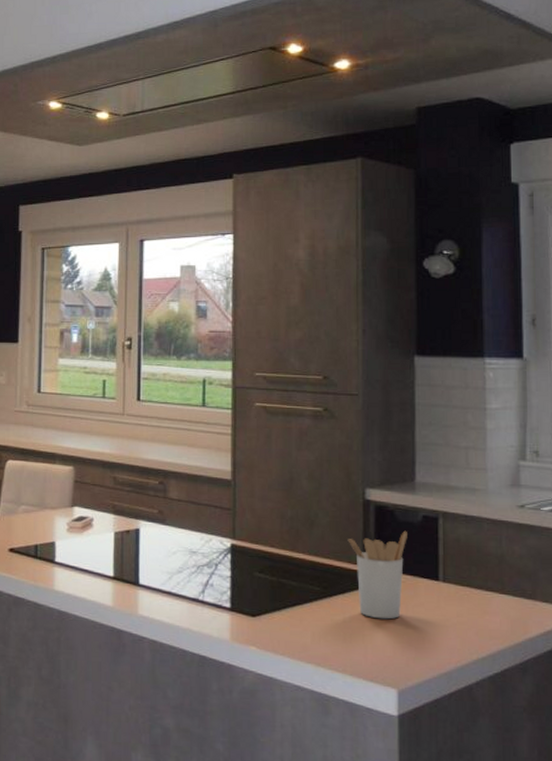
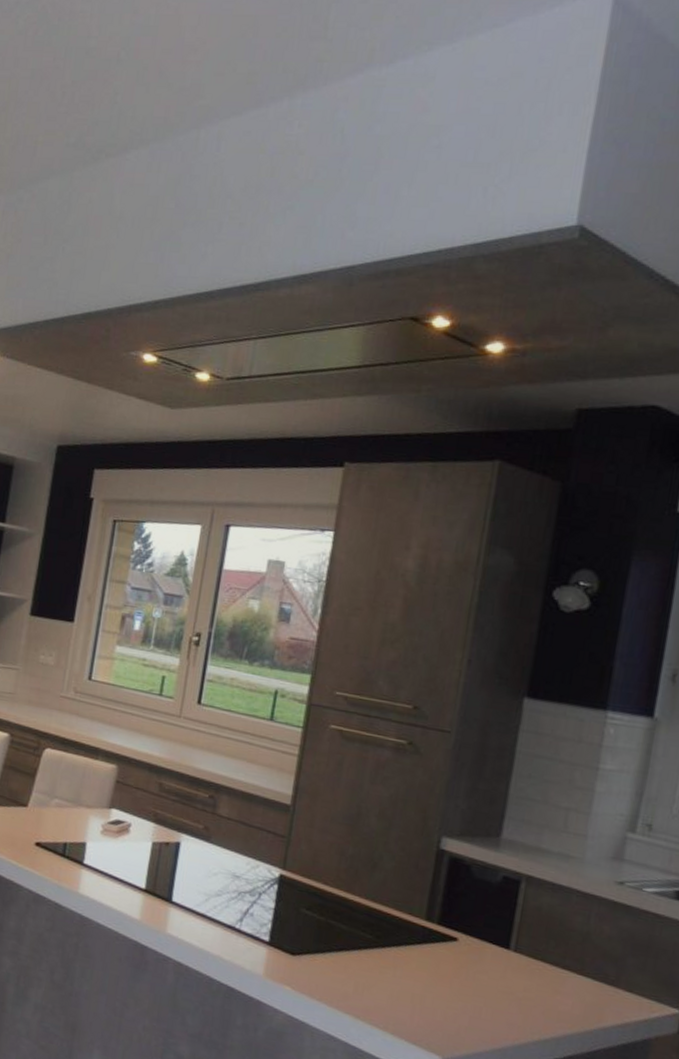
utensil holder: present [347,530,407,620] -> none [412,888,482,983]

